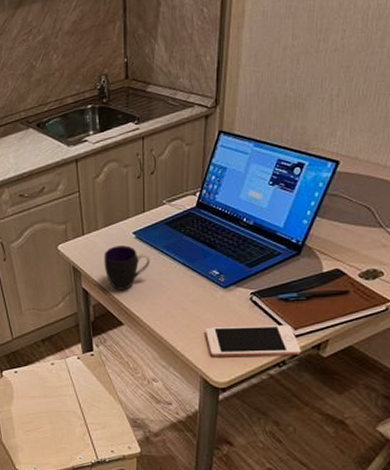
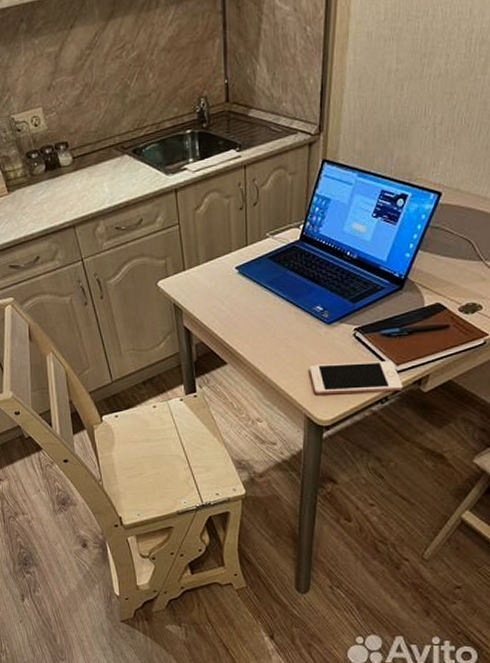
cup: present [104,245,151,290] -> none [206,281,254,328]

